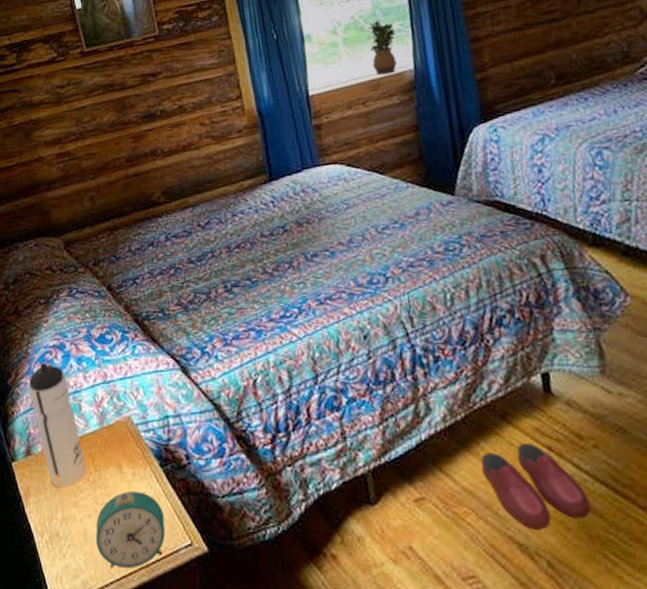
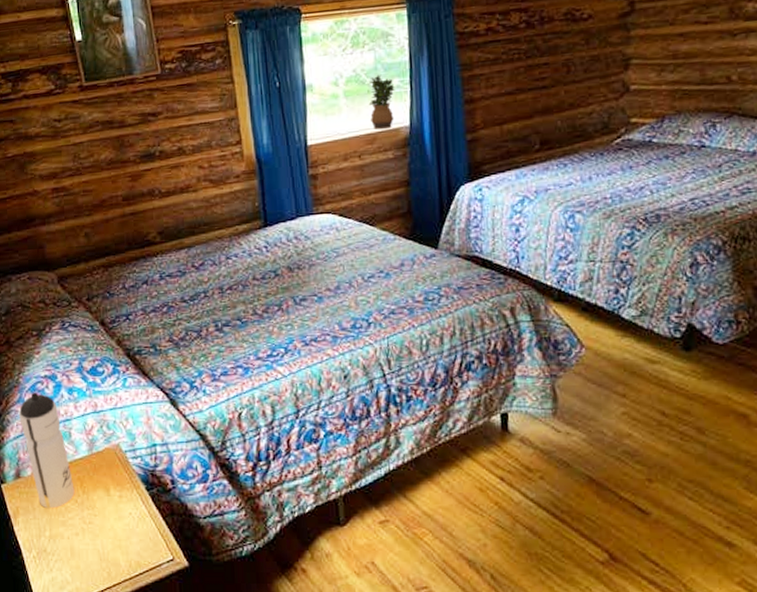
alarm clock: present [96,491,165,569] -> none [82,512,149,581]
slippers: present [481,442,591,529] -> none [441,473,532,548]

